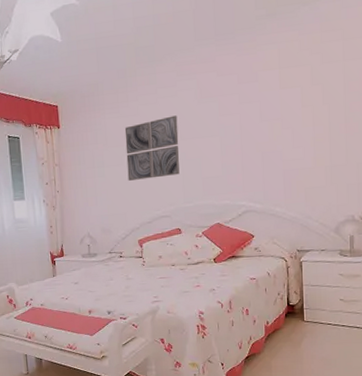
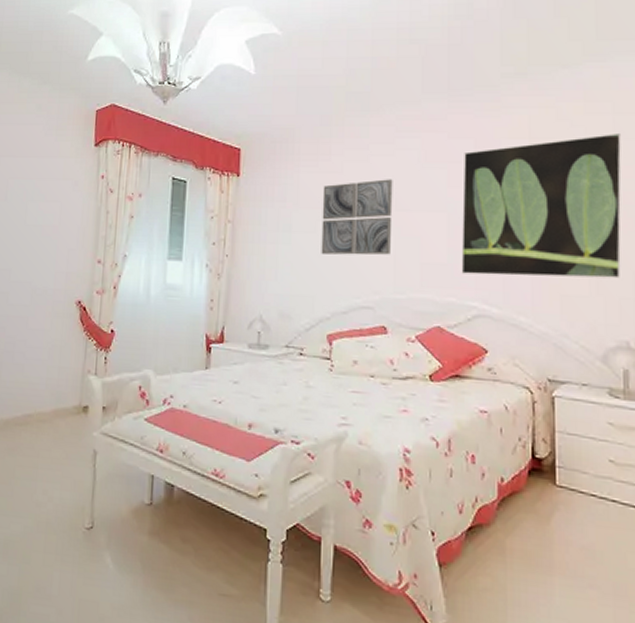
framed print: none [230,56,349,182] -> present [461,134,622,279]

